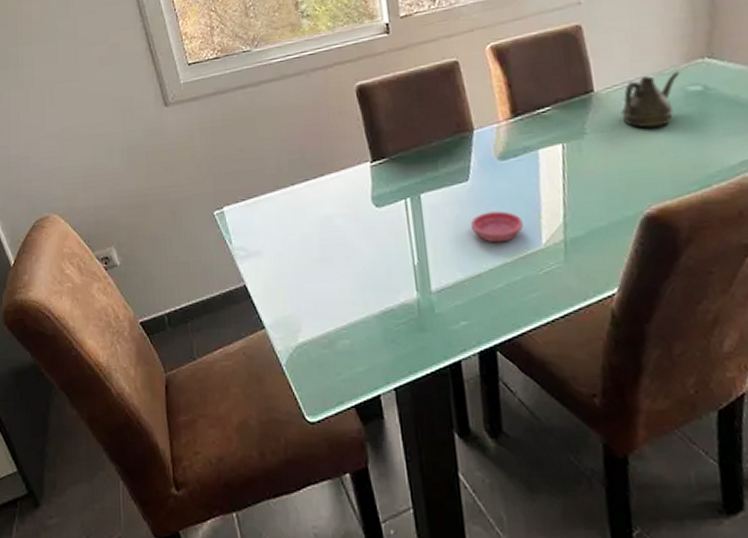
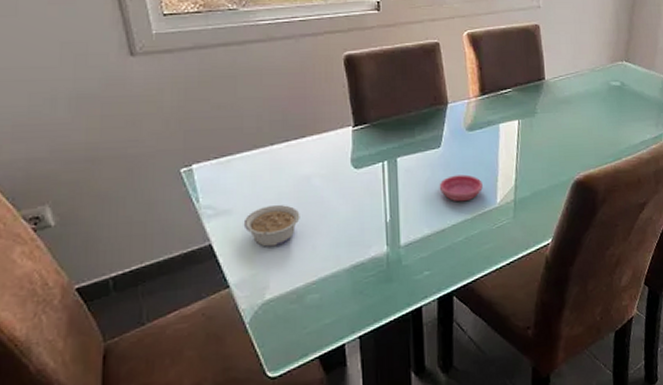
legume: none [272,245,326,289] -> present [243,204,300,247]
teapot: present [621,71,680,128] -> none [563,69,606,112]

